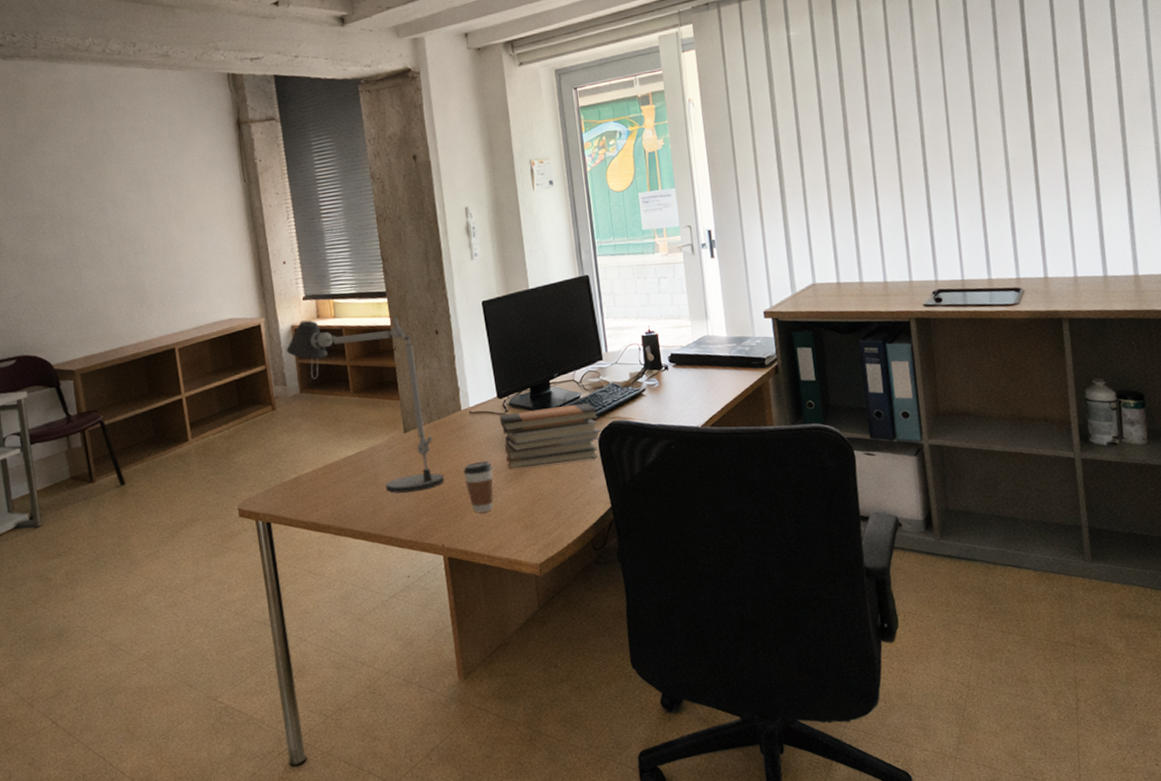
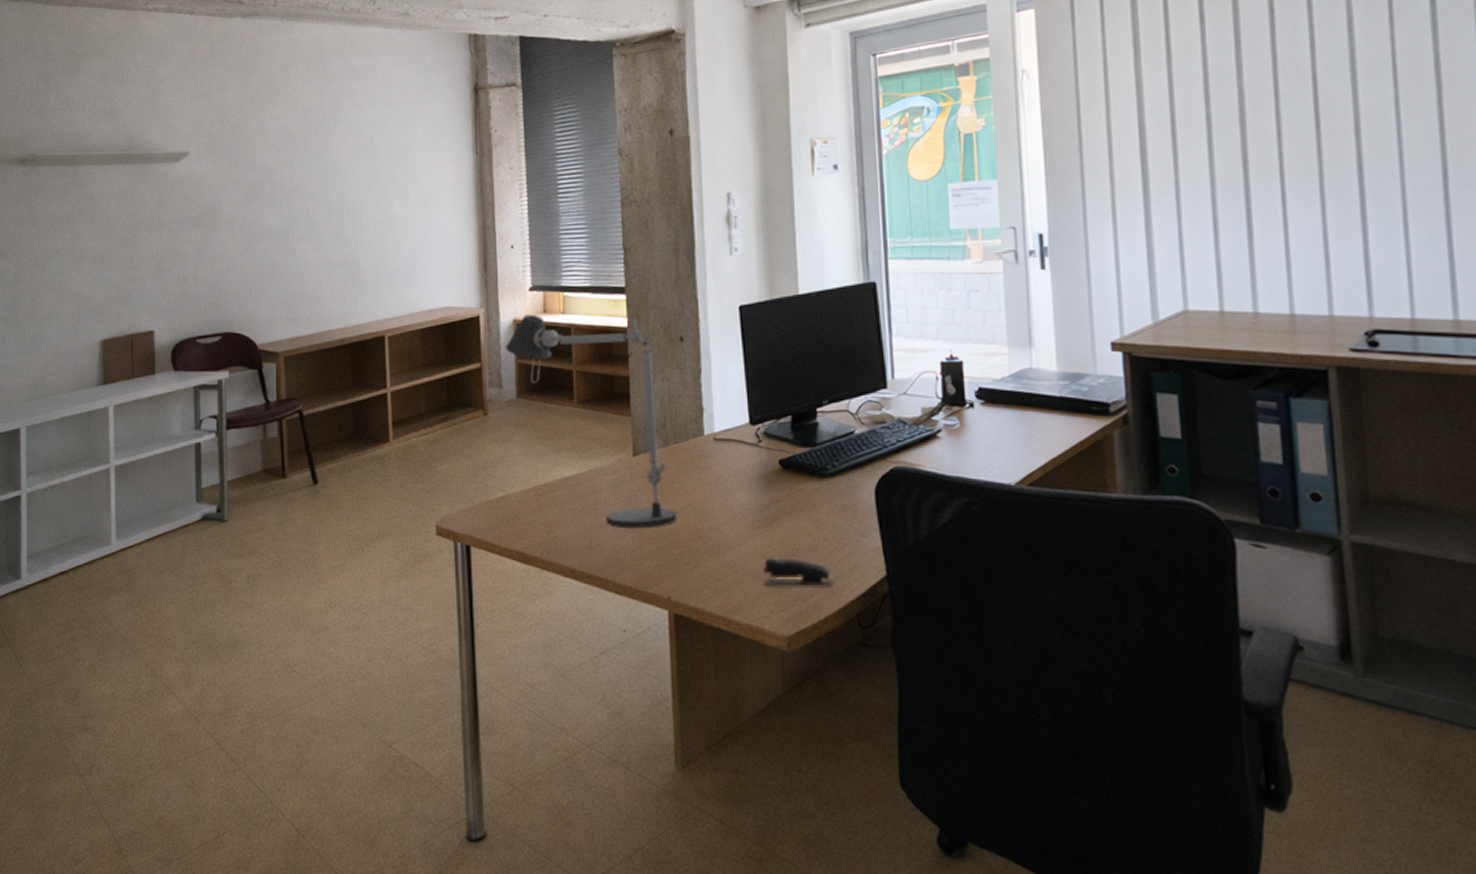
coffee cup: present [463,460,494,513] -> none [701,500,737,563]
book stack: present [499,403,602,470] -> none [750,441,880,514]
stapler: none [517,502,572,526] -> present [763,558,834,585]

